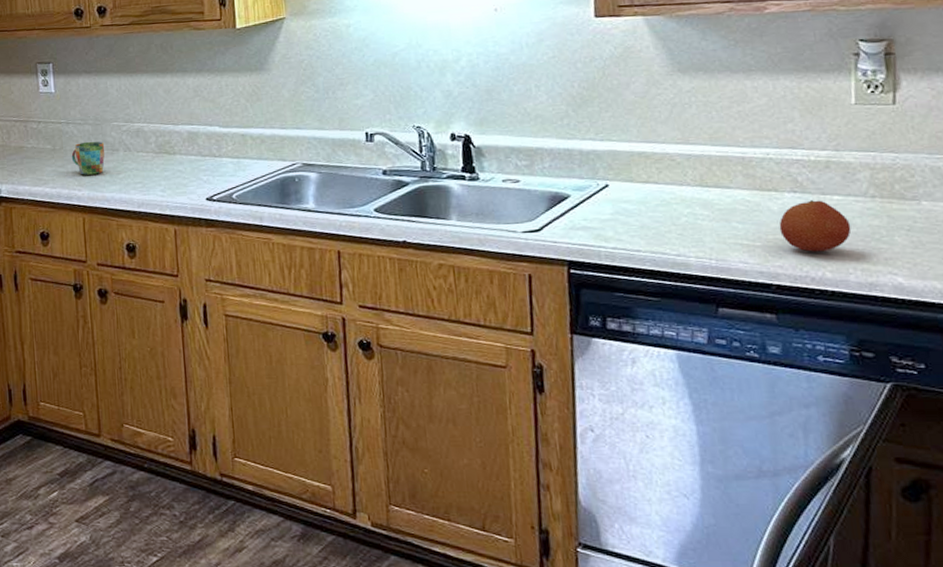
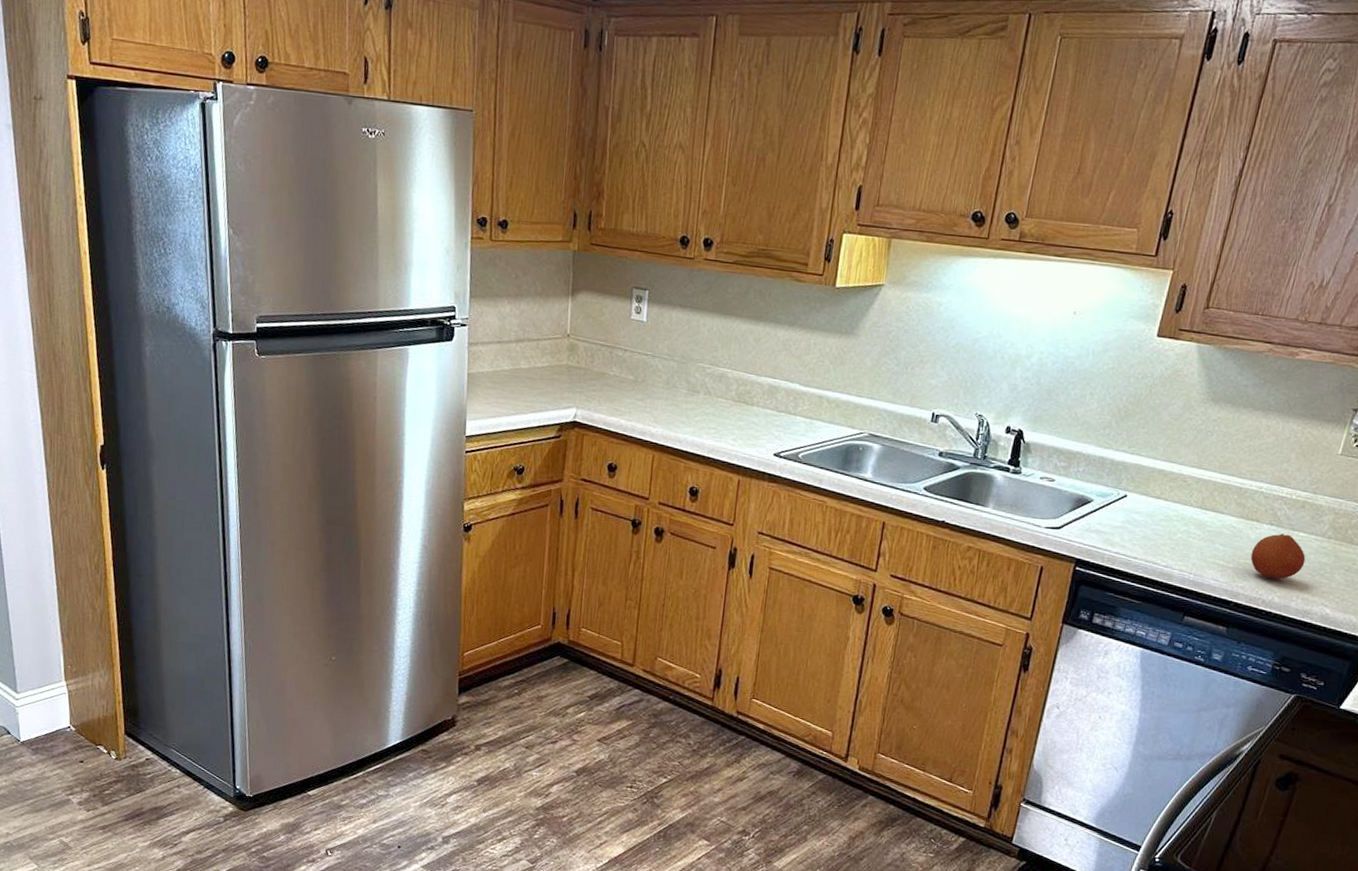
mug: present [71,141,105,175] -> none [651,378,687,414]

